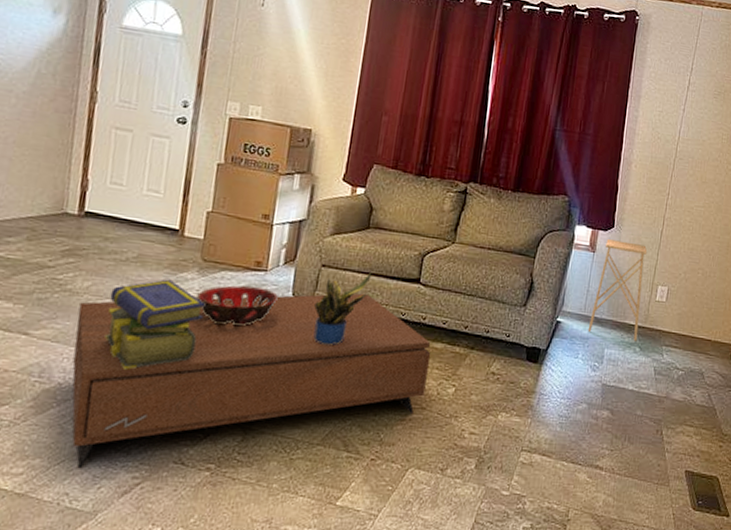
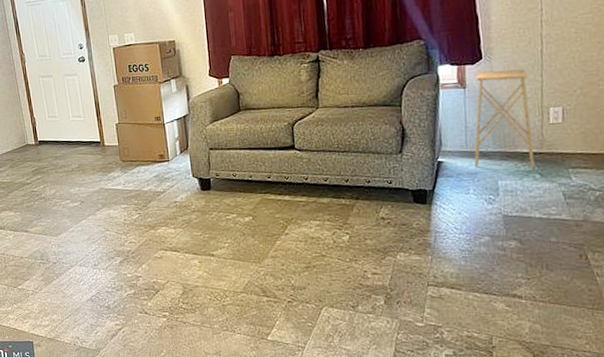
coffee table: present [72,293,431,469] -> none [52,165,322,320]
stack of books: present [104,279,206,370] -> none [68,179,134,249]
decorative bowl: present [196,285,278,327] -> none [124,175,182,208]
potted plant: present [313,273,372,345] -> none [212,148,252,212]

